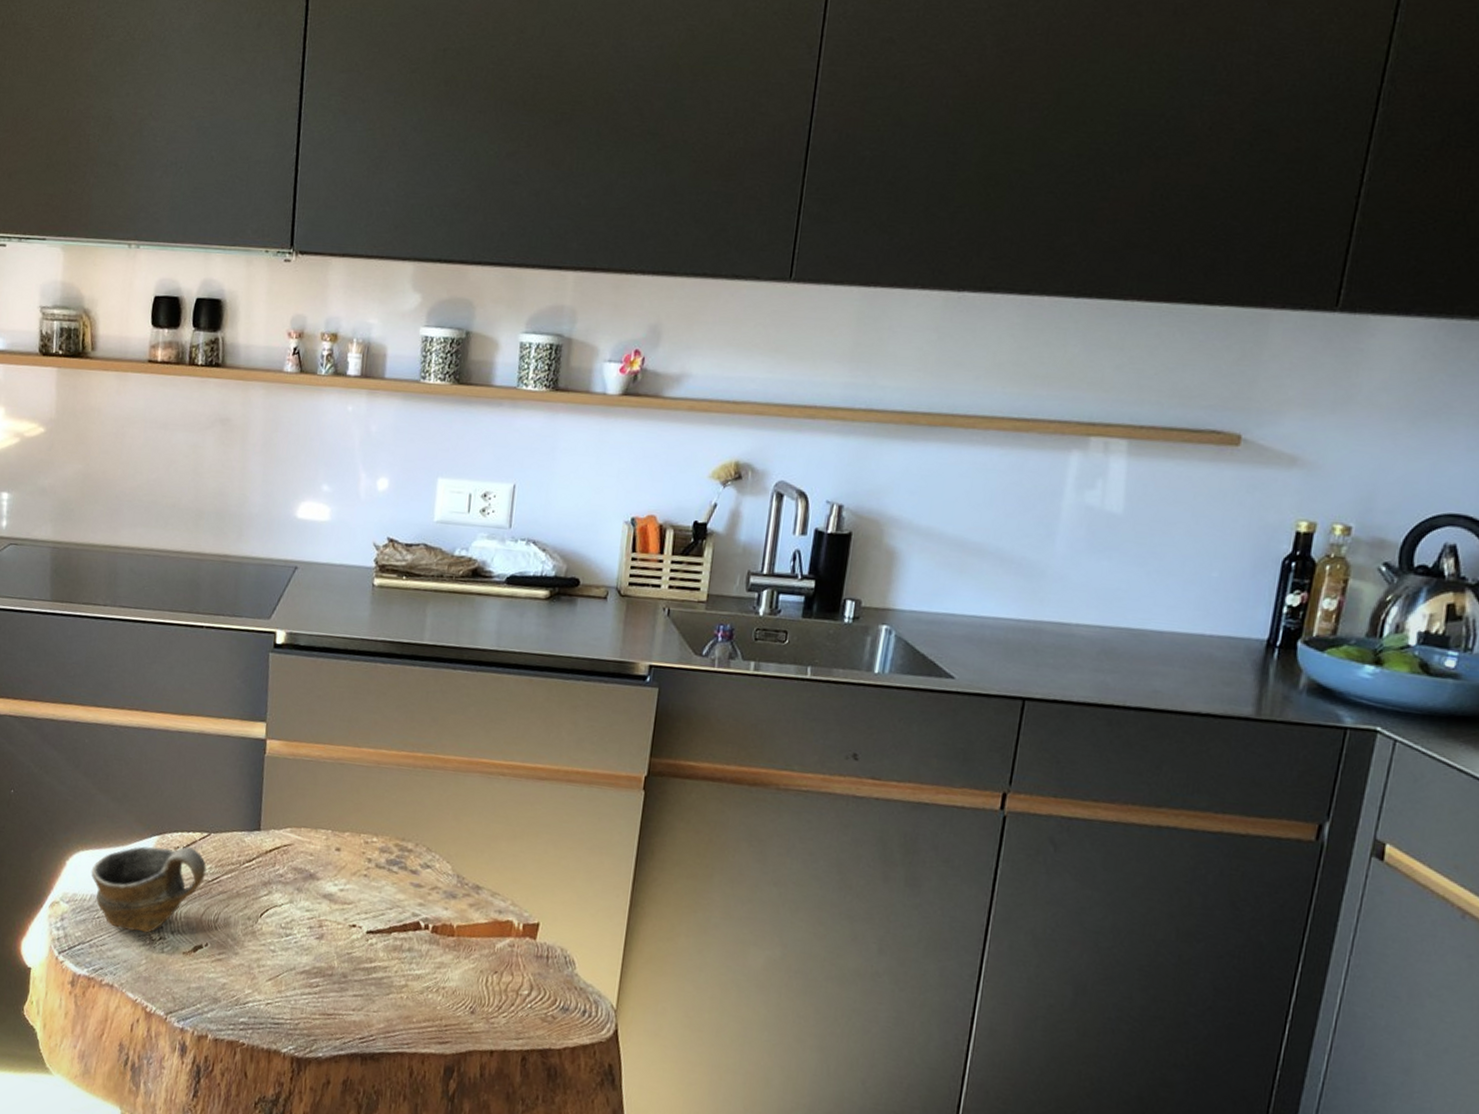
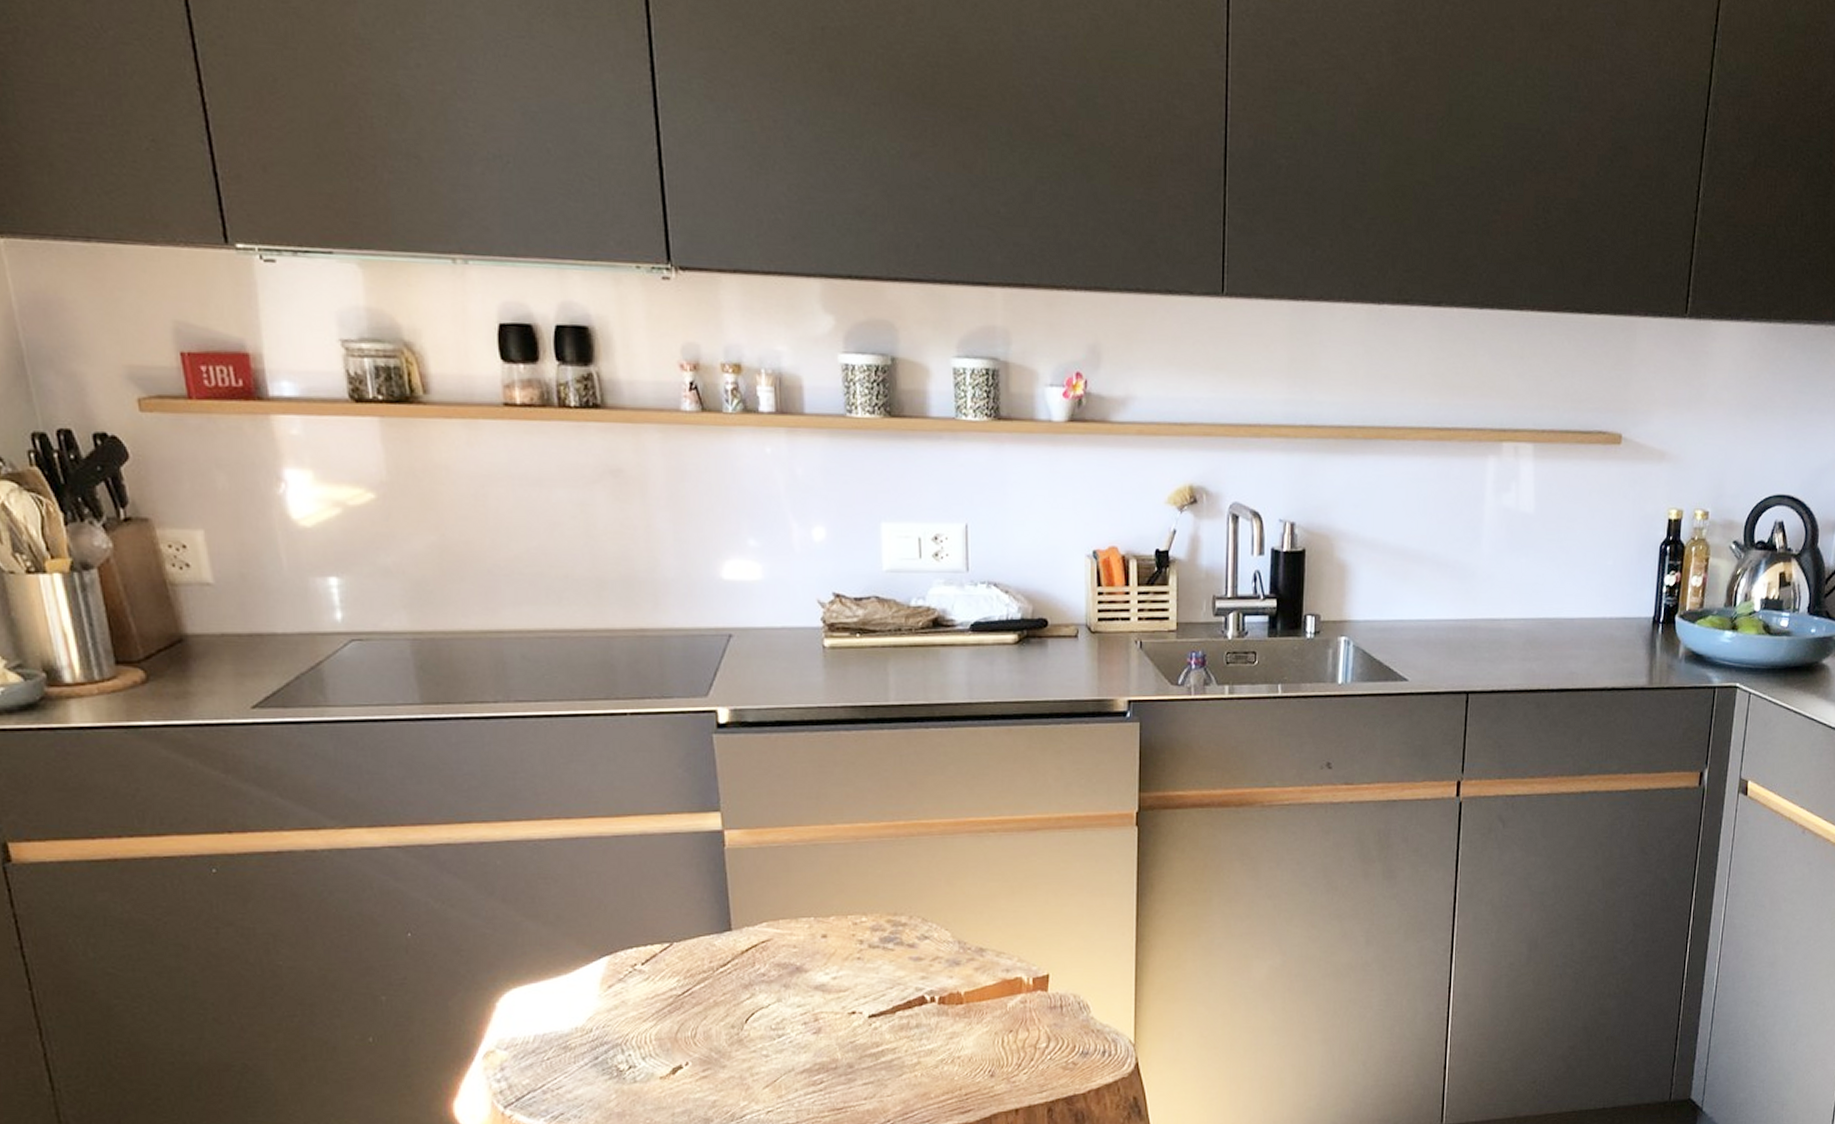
cup: present [91,846,207,933] -> none [530,962,674,1066]

